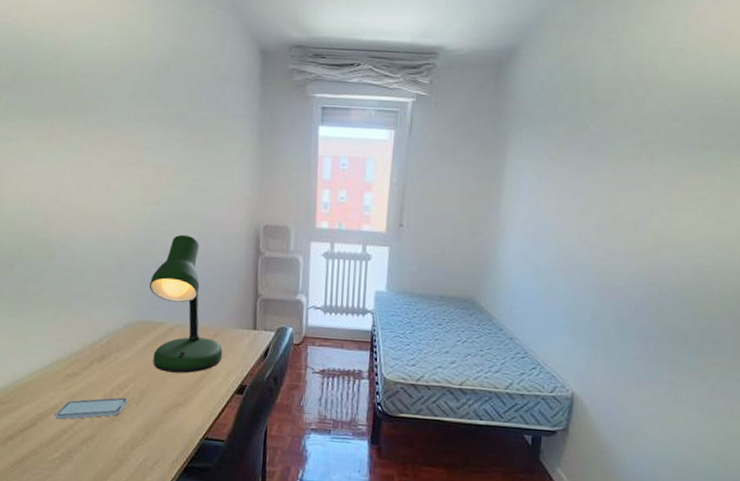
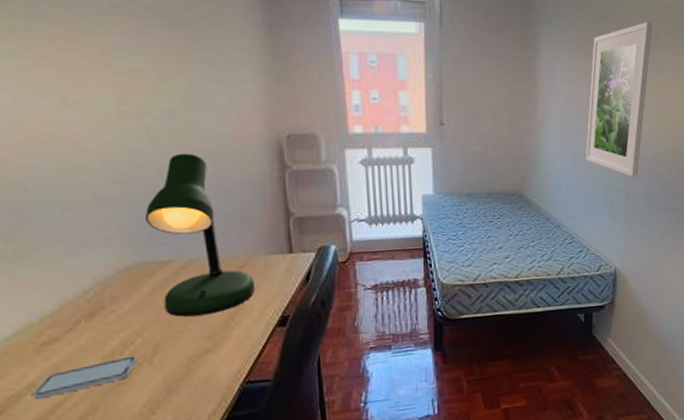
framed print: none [549,131,640,297] -> present [586,21,653,177]

